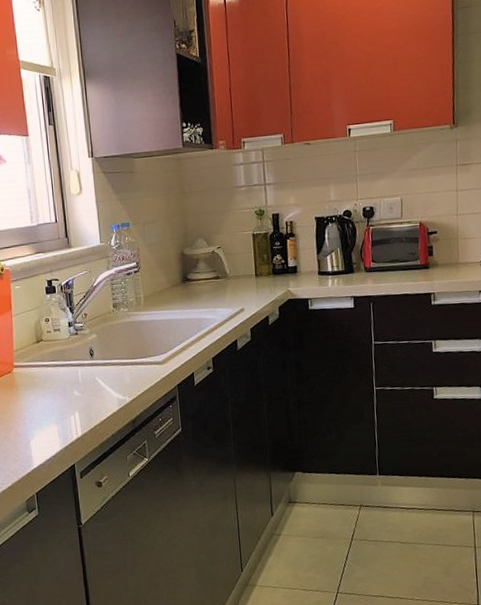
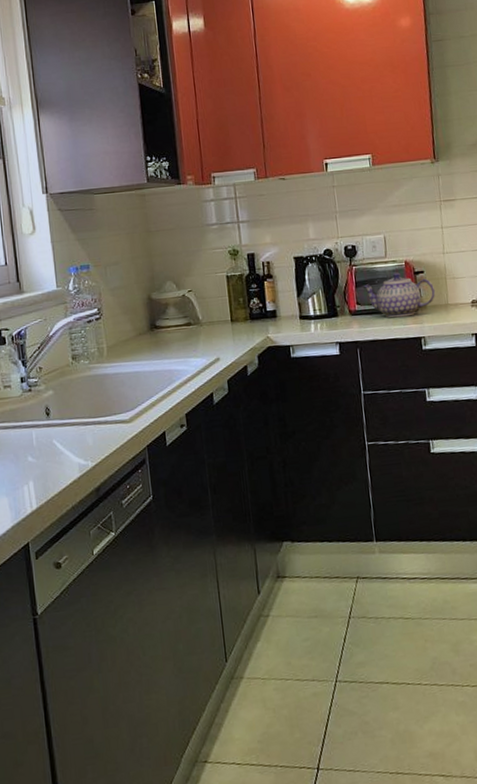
teapot: none [378,232,447,275] -> present [362,272,436,318]

